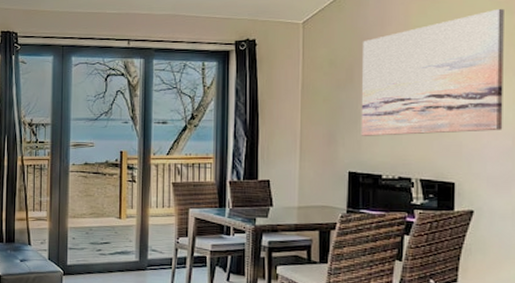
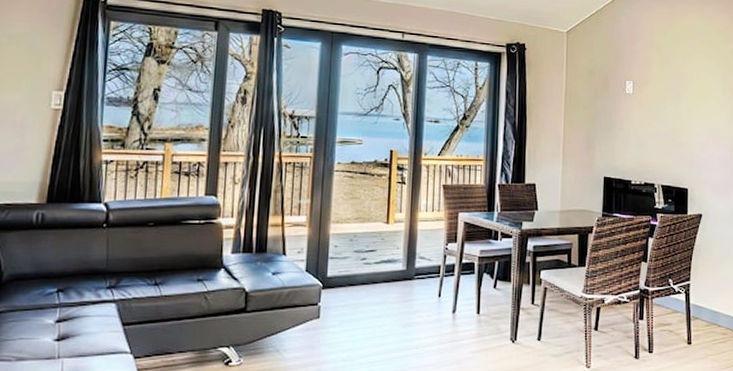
wall art: present [360,9,504,136] -> none [614,36,723,144]

